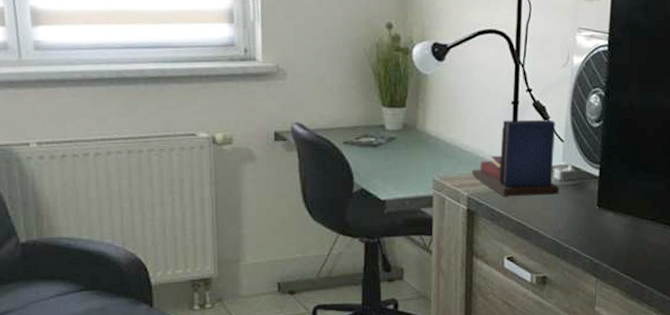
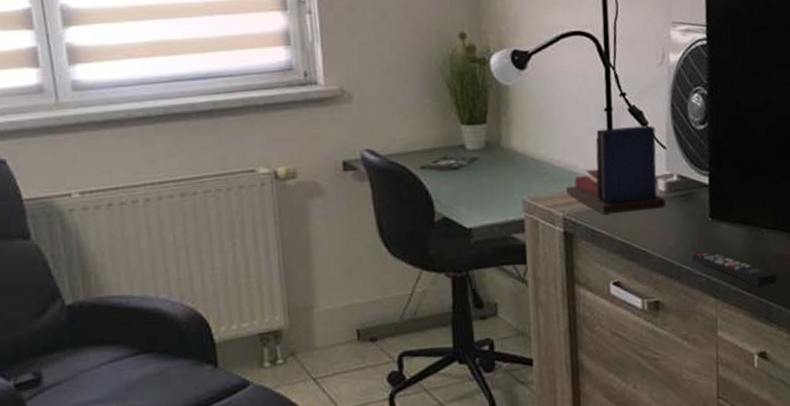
remote control: none [579,236,652,271] -> present [692,252,777,287]

